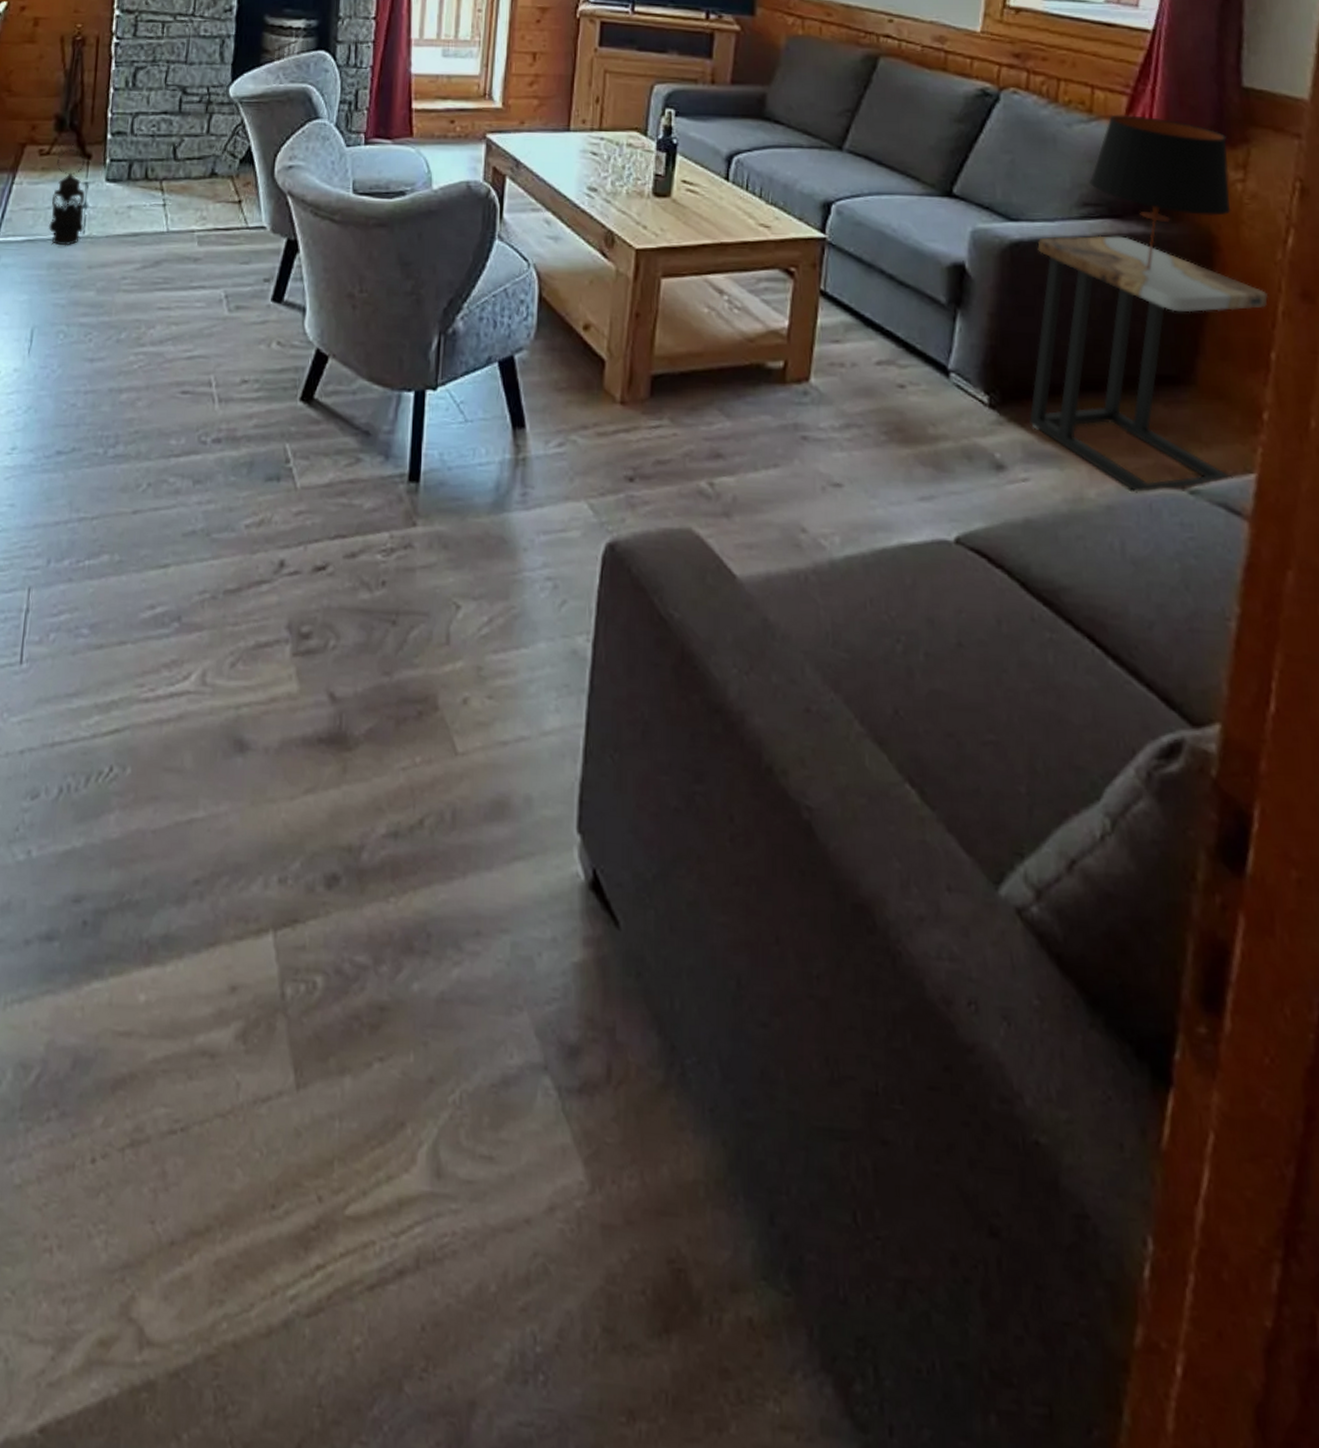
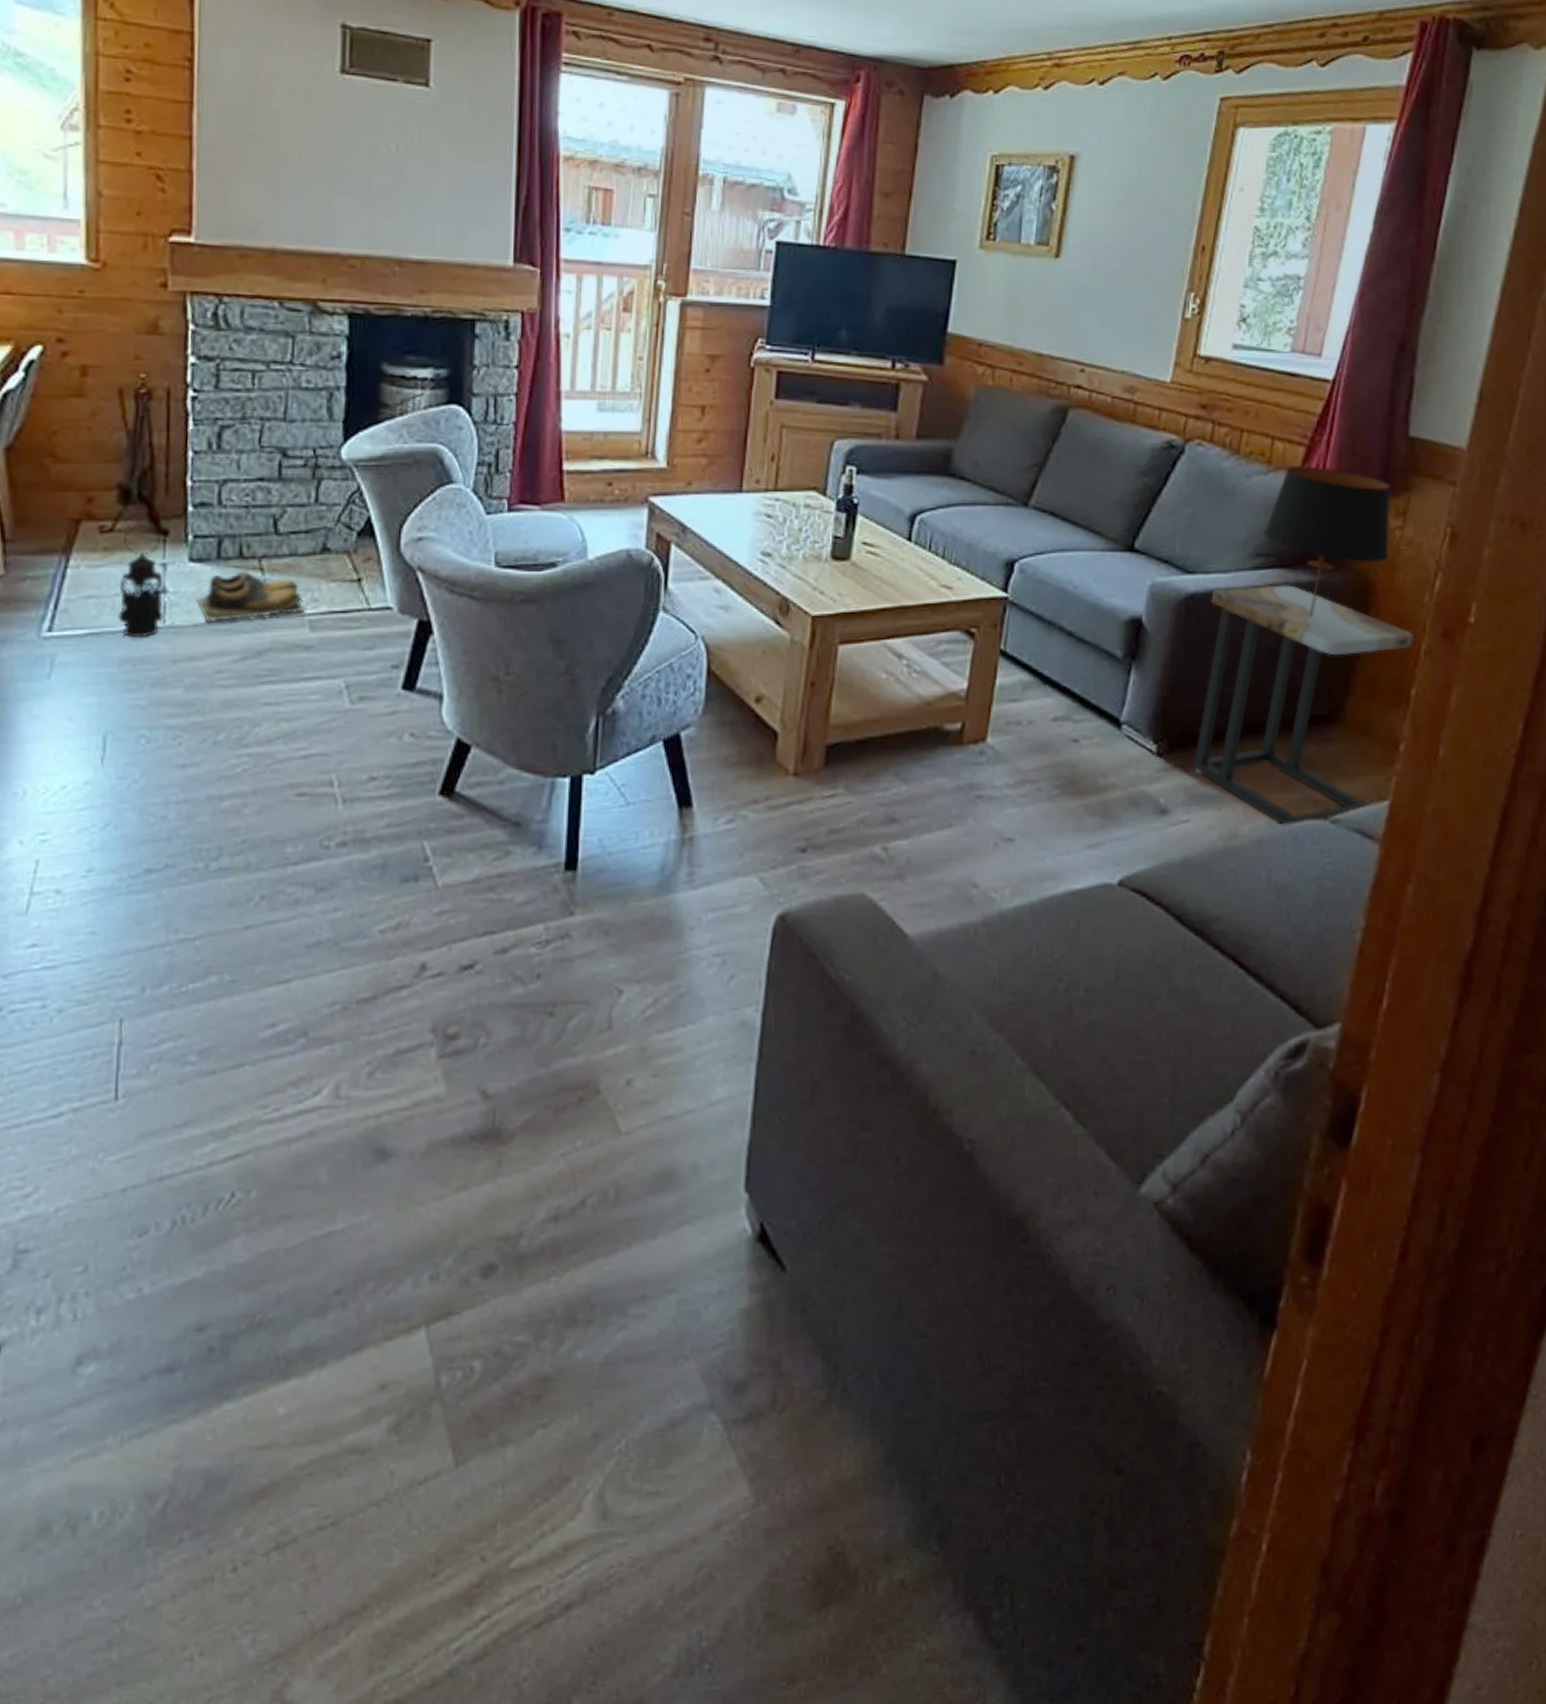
shoes: none [110,191,195,234] -> present [198,571,305,621]

